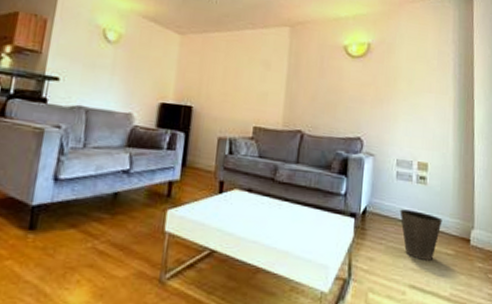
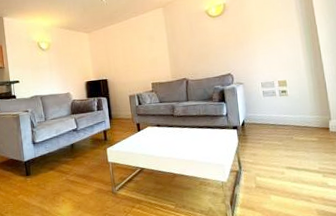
waste basket: present [400,209,443,261] -> none [270,115,305,149]

